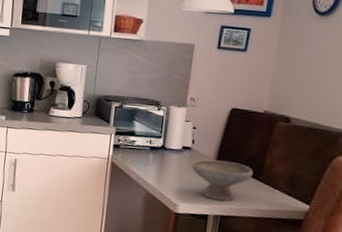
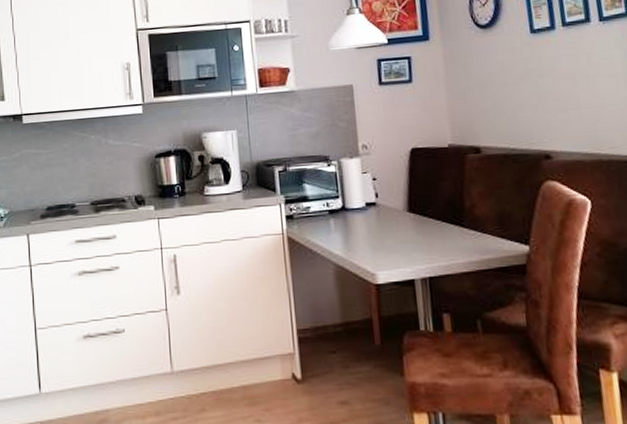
bowl: present [191,159,253,201] -> none [380,210,455,259]

